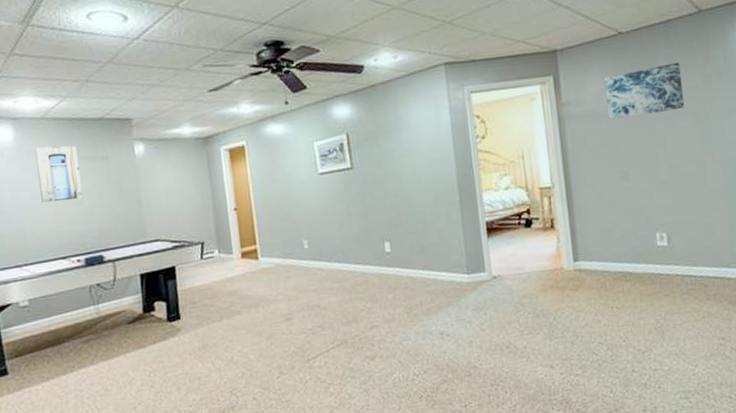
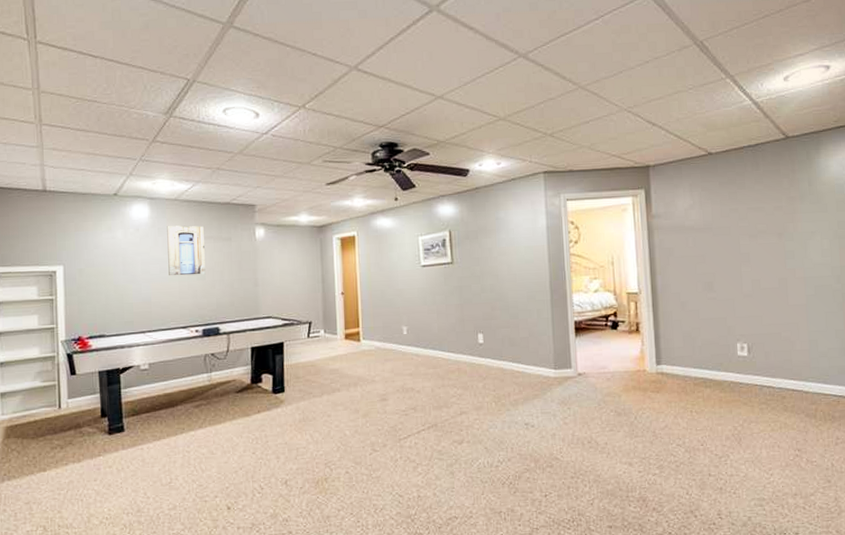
wall art: present [605,63,685,120] -> none [693,184,769,234]

